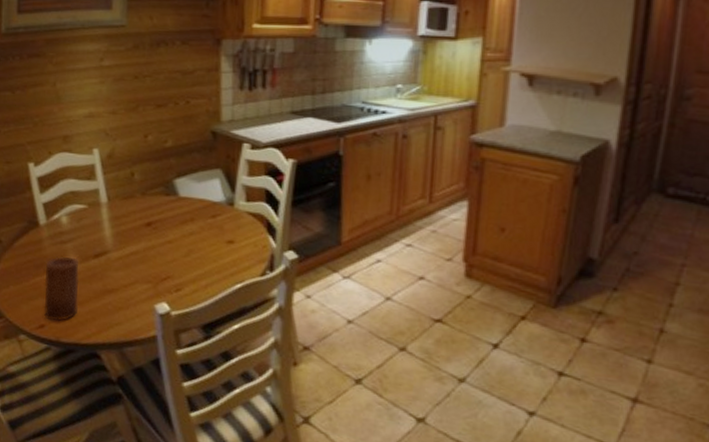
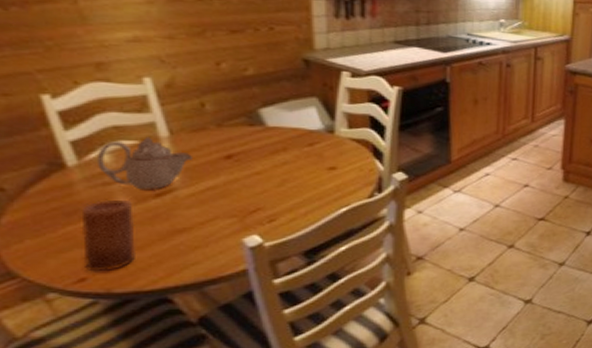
teapot: none [58,202,123,251] -> present [96,136,194,190]

